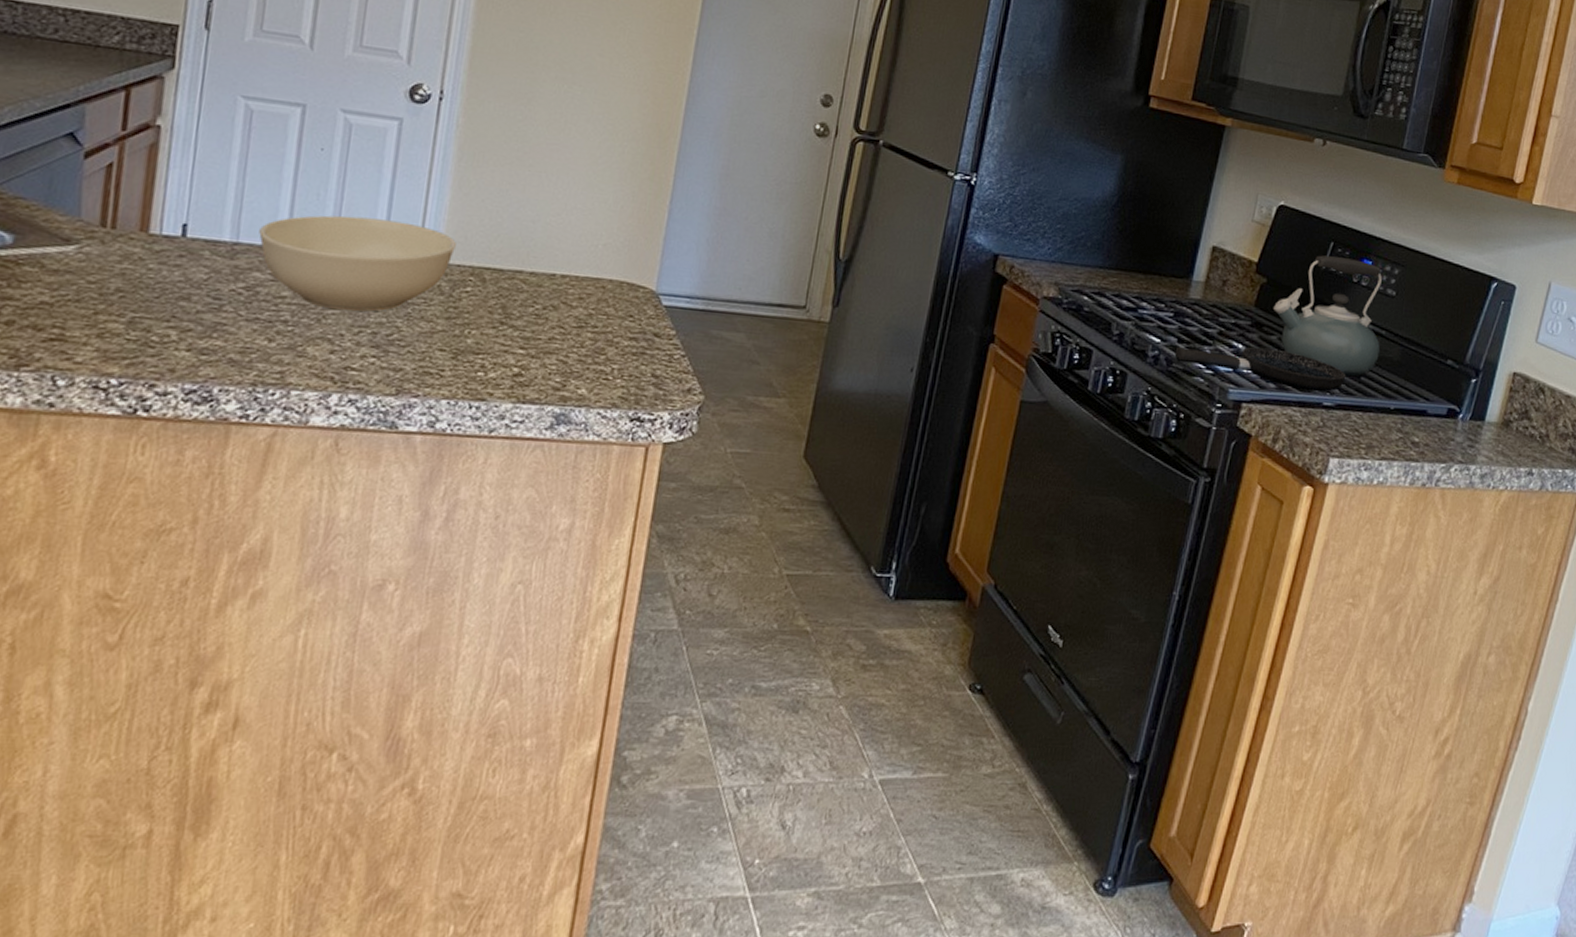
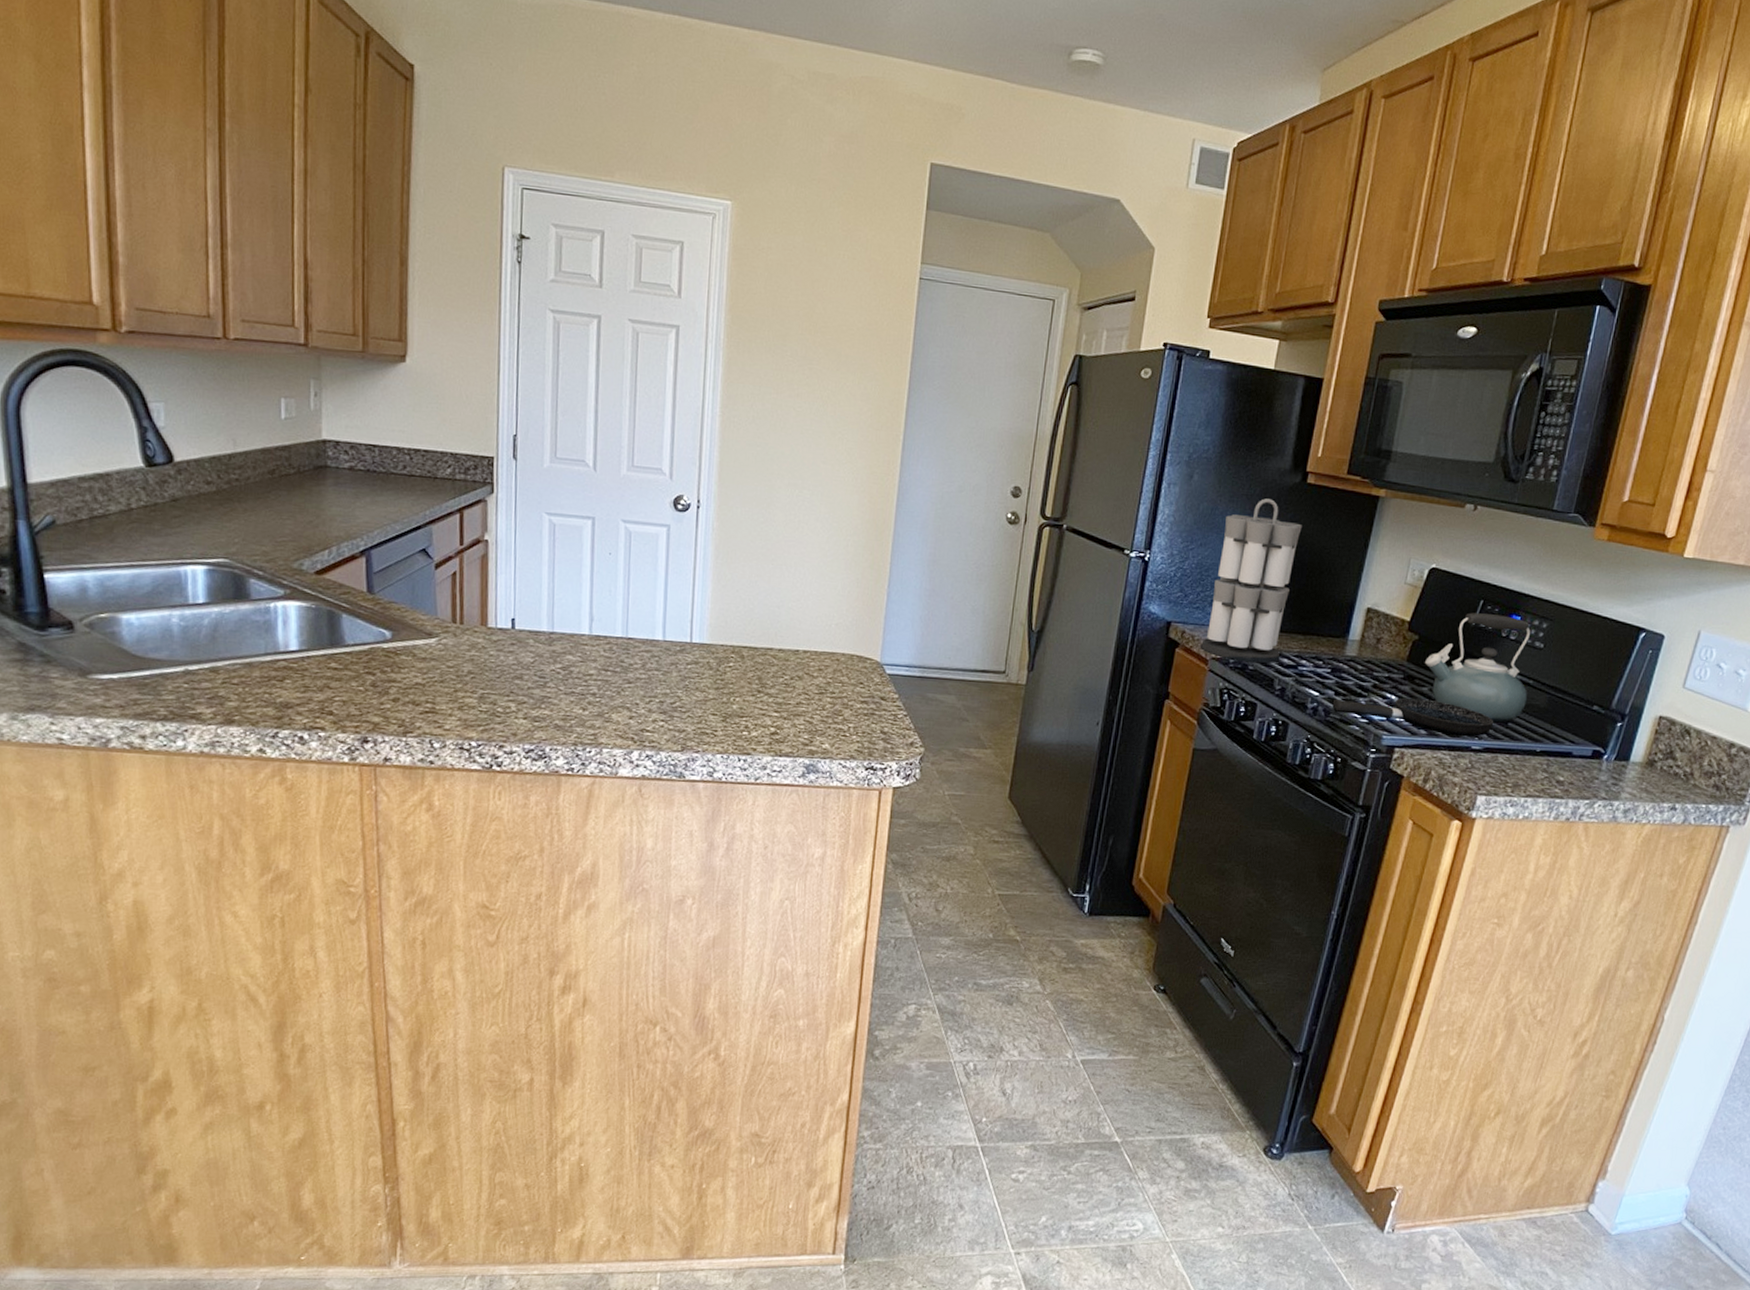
bowl: present [259,215,456,313] -> none [568,607,719,686]
spice rack: none [1031,122,1144,306] -> present [1201,498,1302,664]

